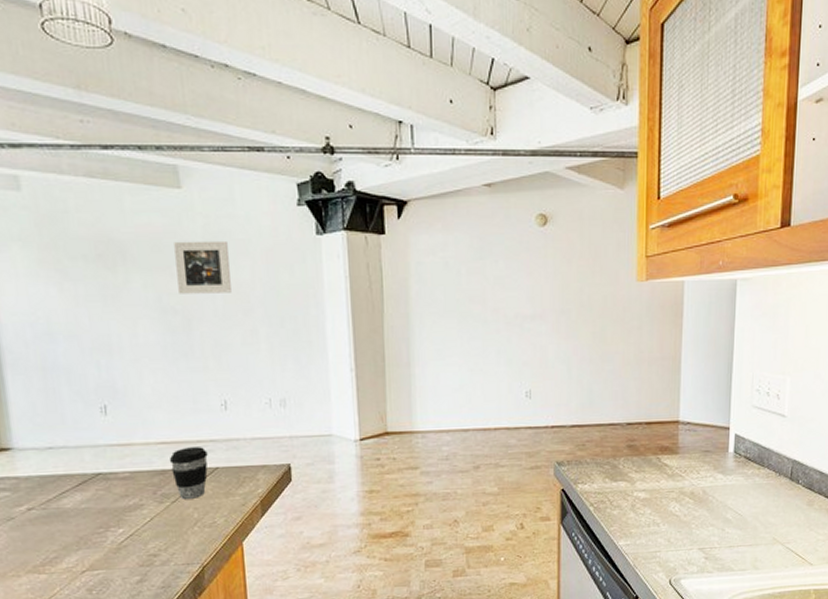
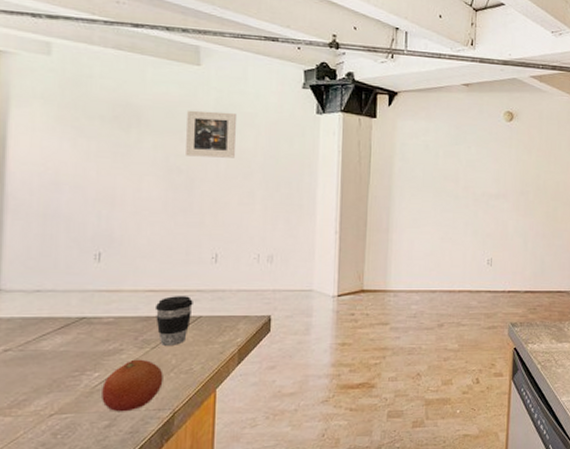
fruit: none [128,514,188,568] -> present [102,359,163,412]

